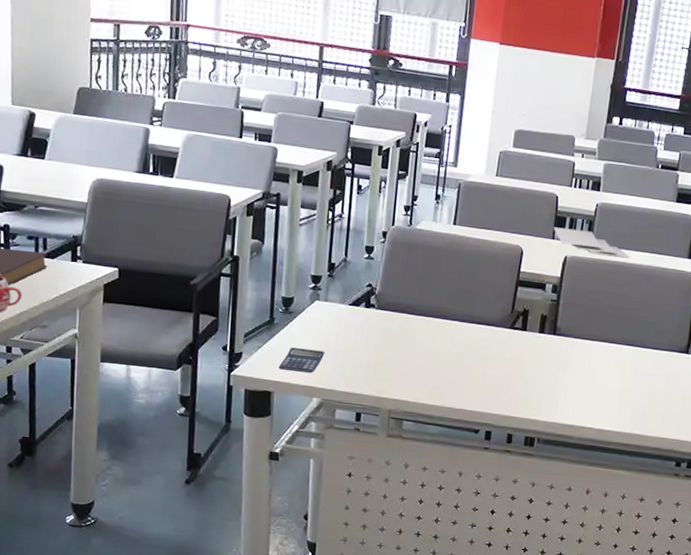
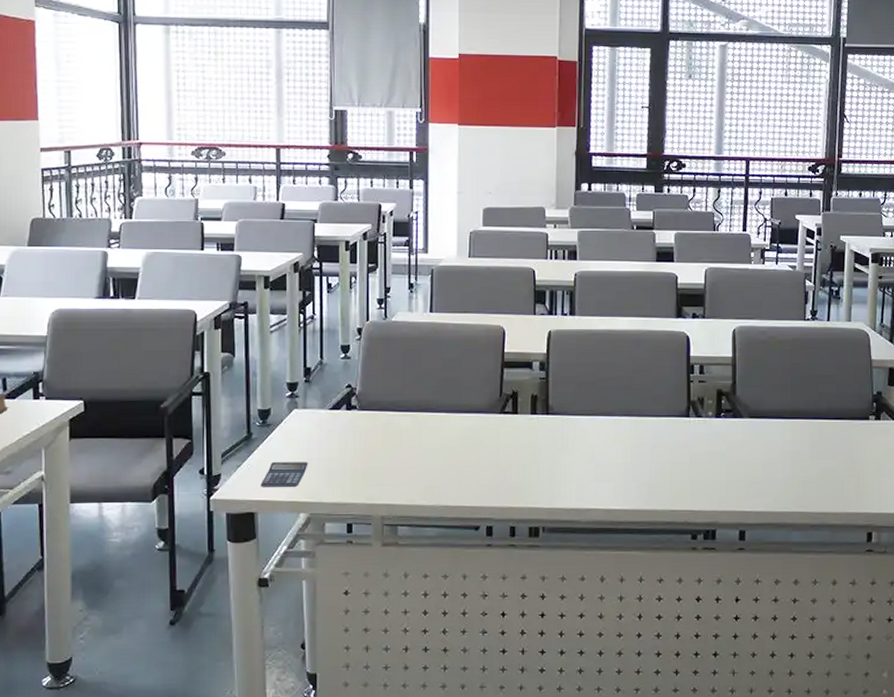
papers: present [553,227,630,258] -> none [533,302,616,324]

